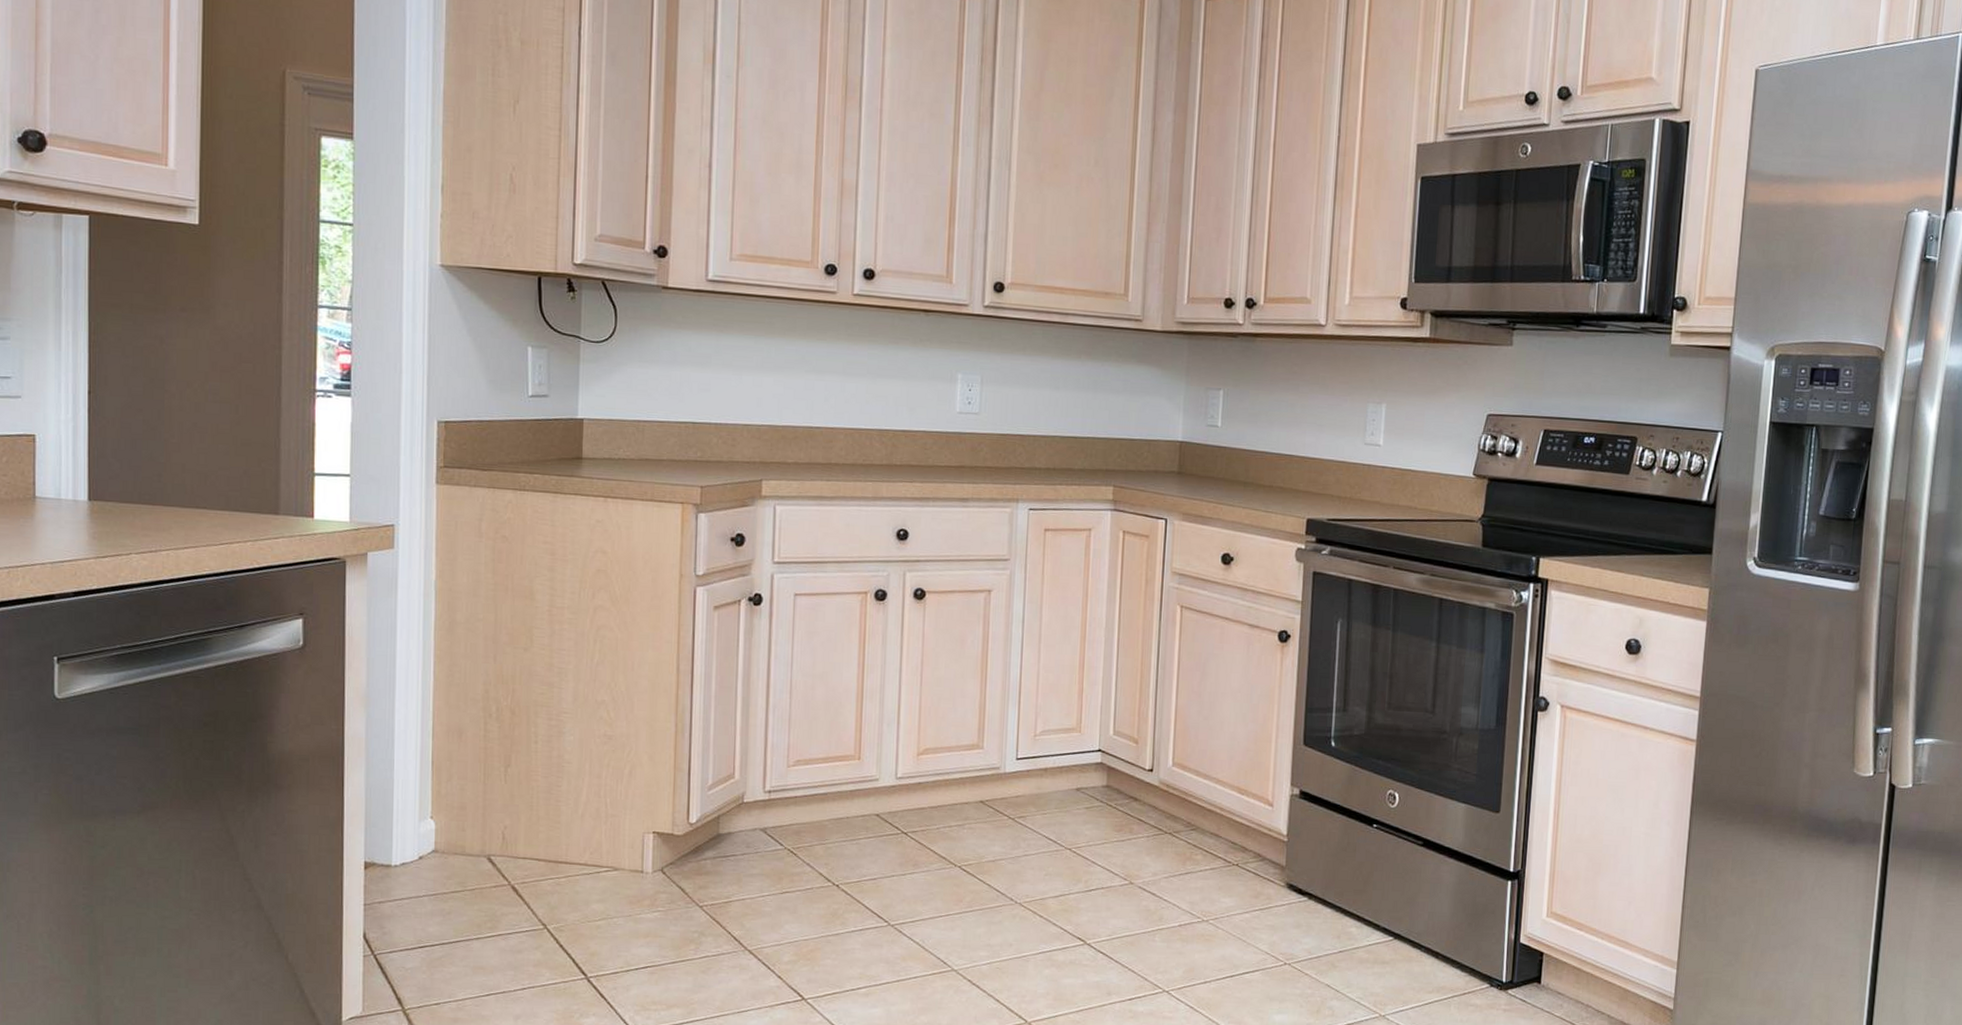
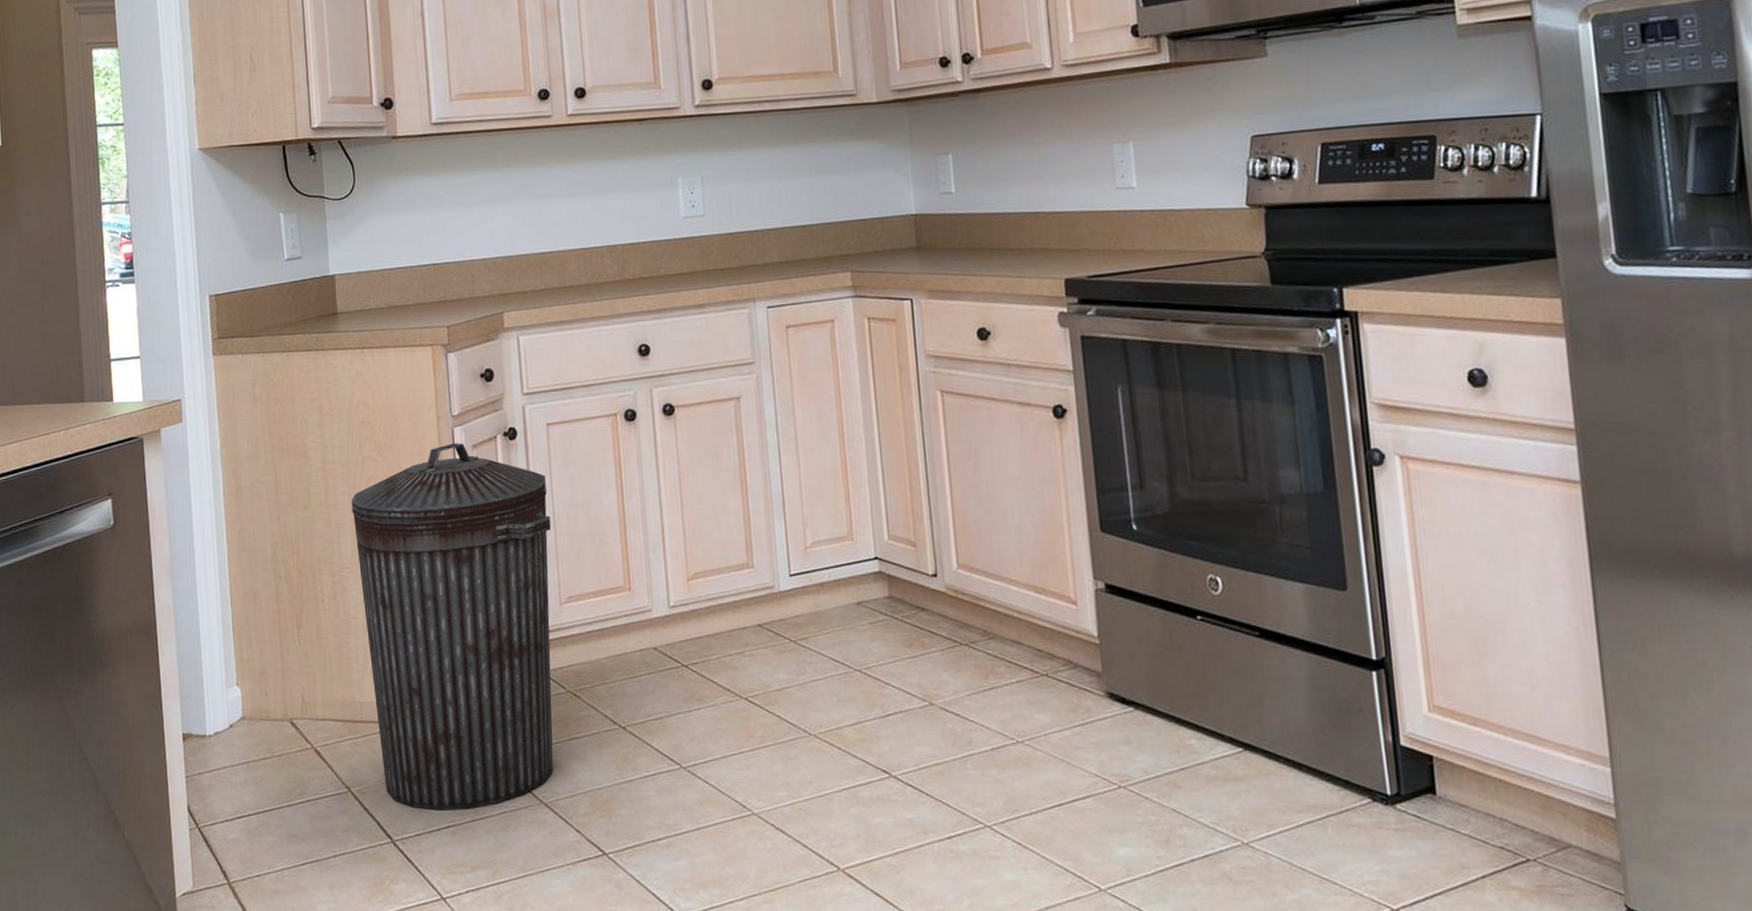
trash can: none [577,602,788,952] -> present [351,443,553,811]

